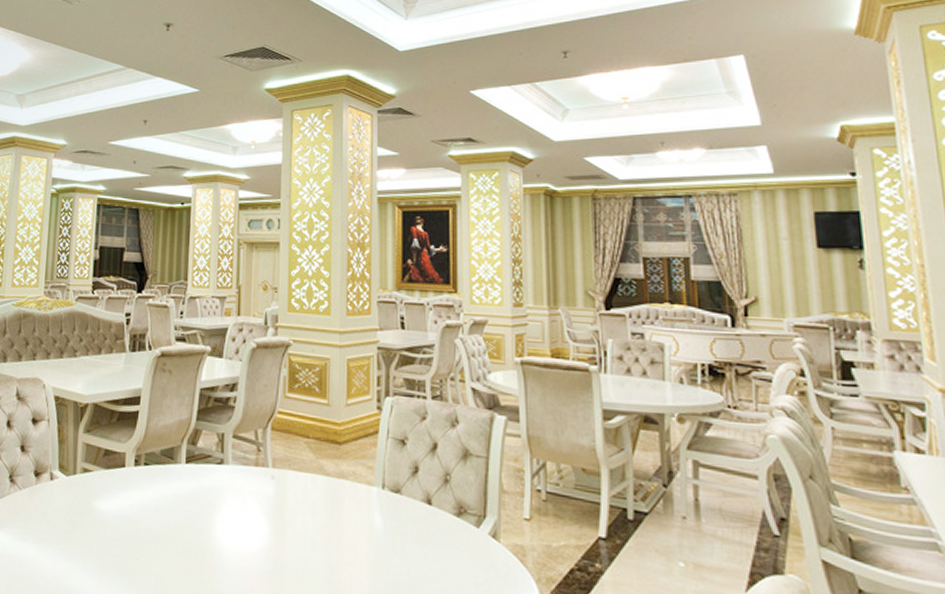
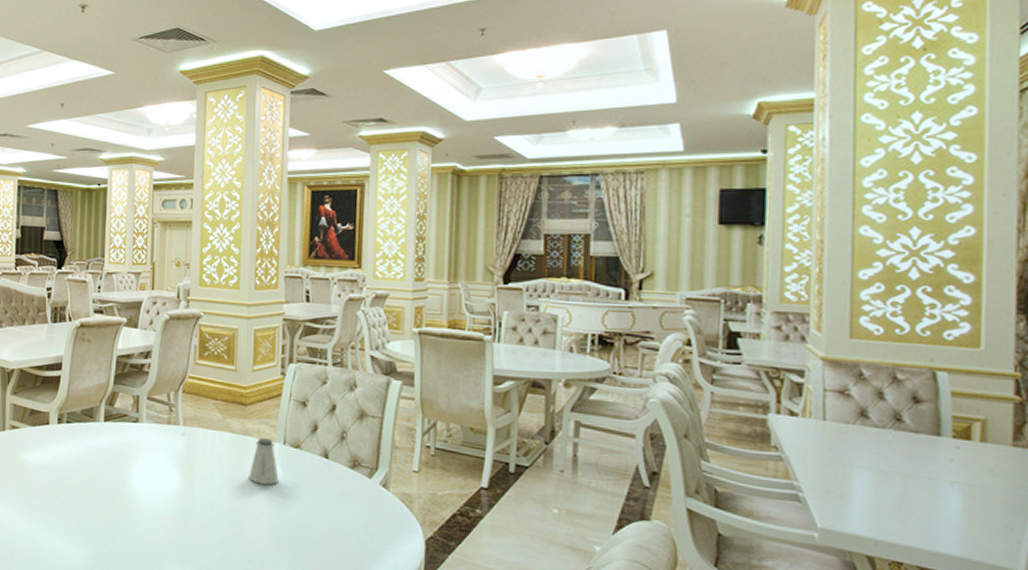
saltshaker: none [345,481,378,537] -> present [249,438,279,485]

